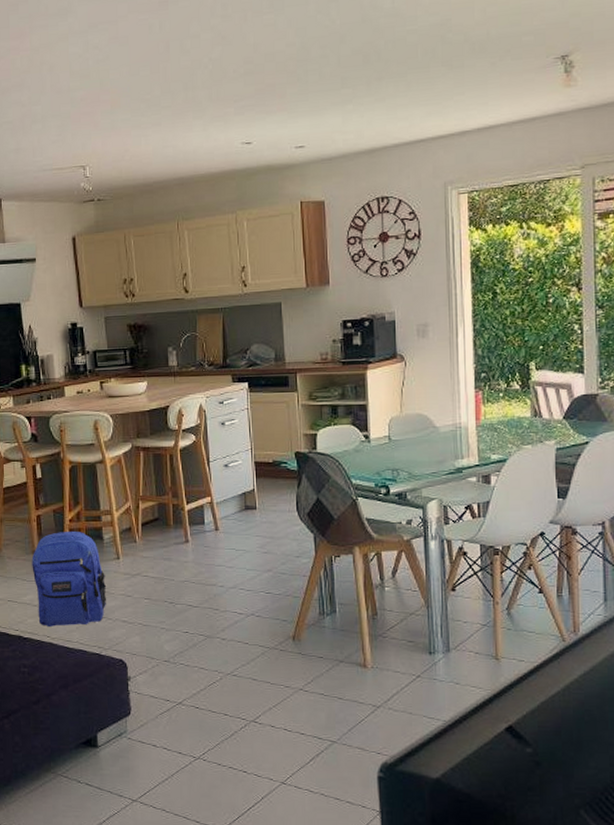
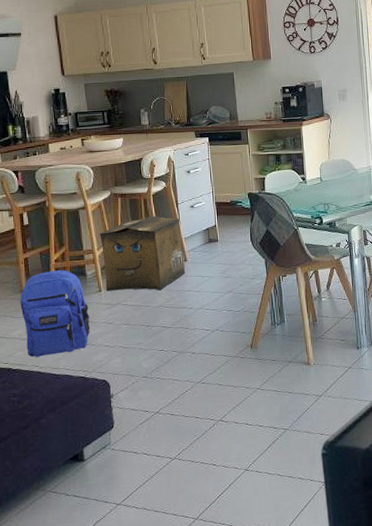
cardboard box: none [119,474,216,562] -> present [100,216,185,291]

